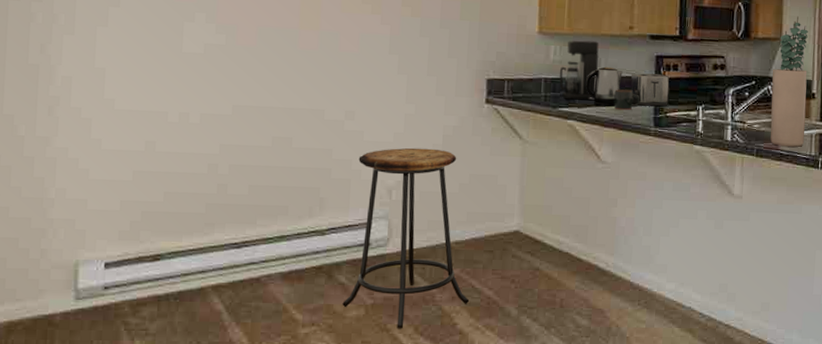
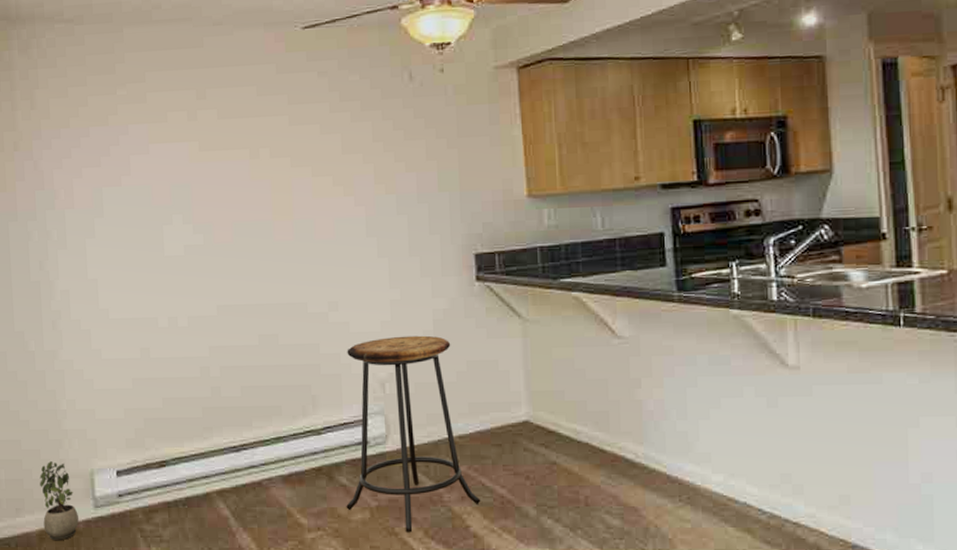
potted plant: none [13,251,56,333] -> present [39,461,79,541]
coffee maker: present [559,40,599,101] -> none [556,198,603,269]
kettle: present [585,66,623,107] -> none [588,226,632,274]
mug: present [614,89,640,111] -> none [624,251,657,276]
toaster: present [631,73,669,107] -> none [643,228,692,268]
vase: present [770,16,808,147] -> none [824,139,878,302]

